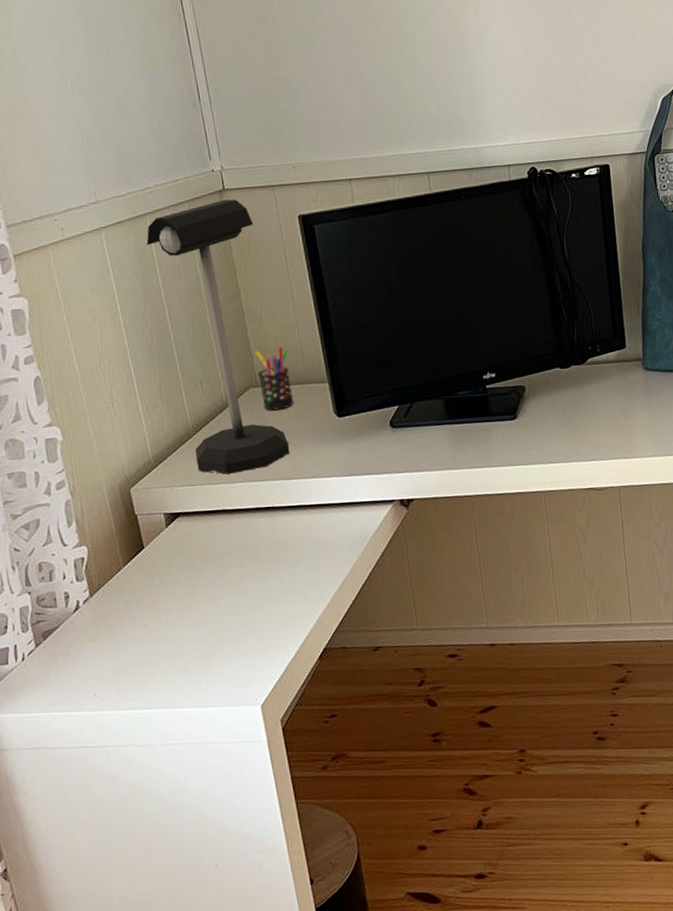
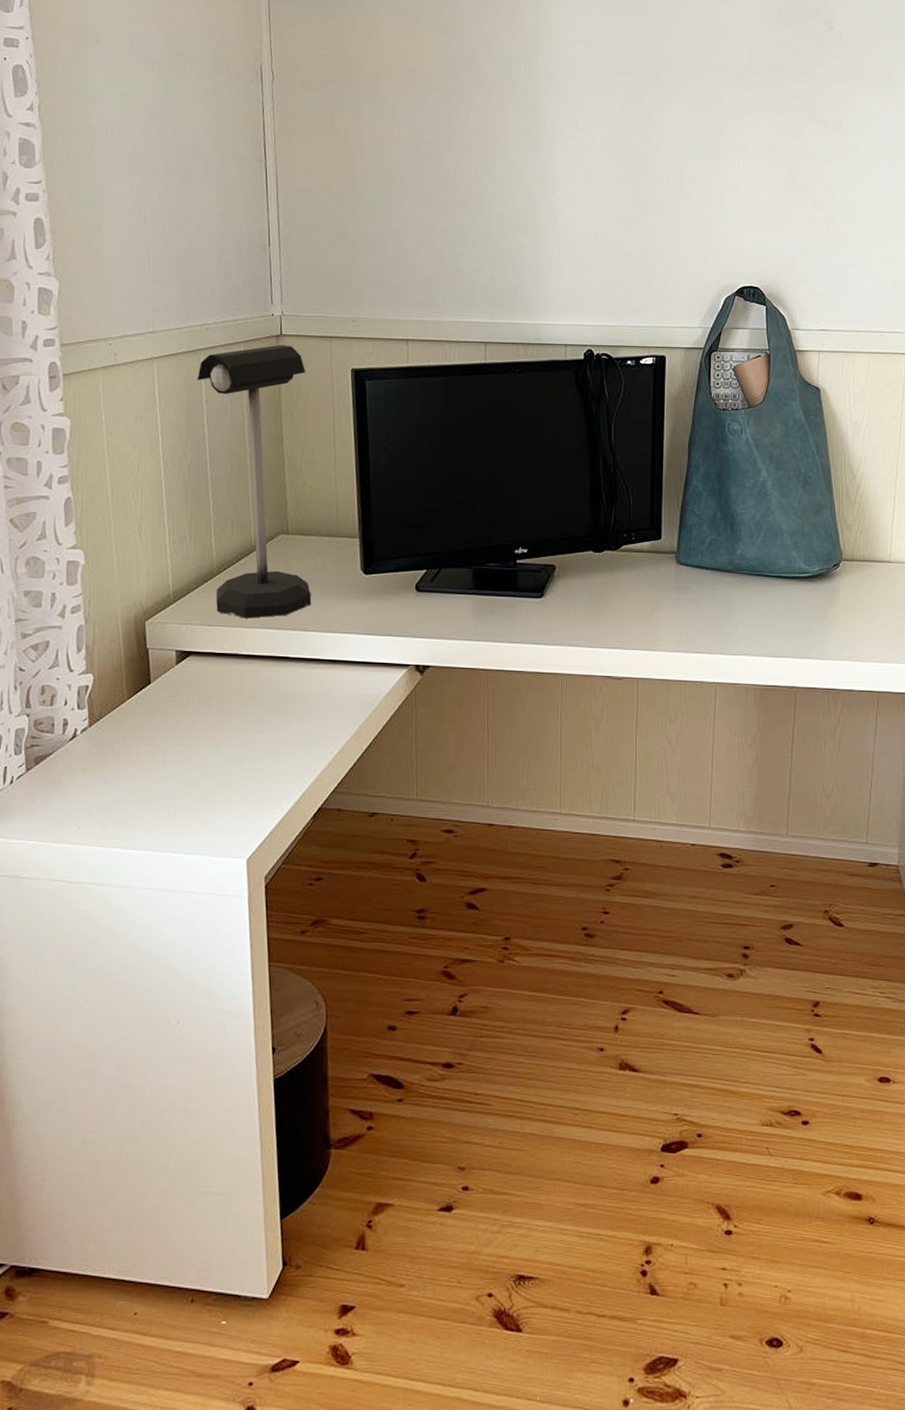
pen holder: present [255,346,294,411] -> none [289,497,324,560]

